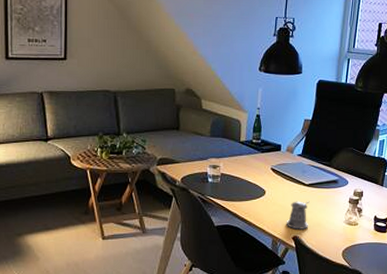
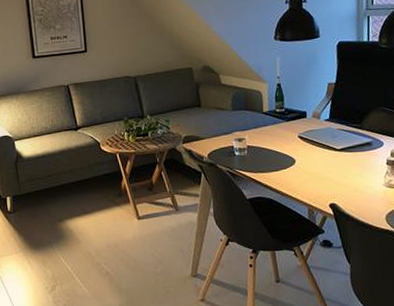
pepper shaker: present [286,201,310,230] -> none [321,166,346,197]

